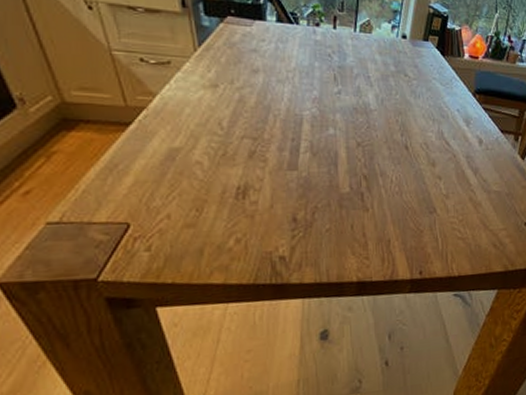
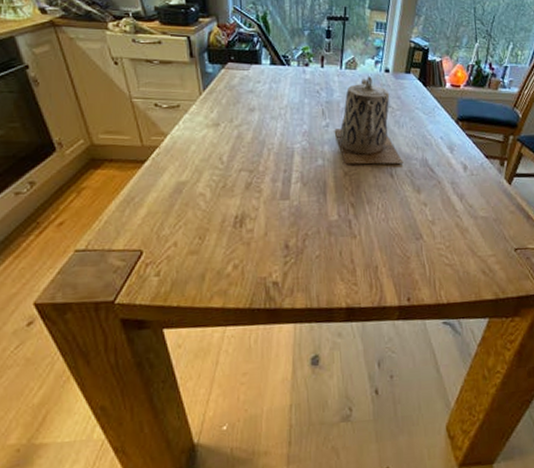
teapot: none [346,41,419,136] -> present [334,76,404,165]

